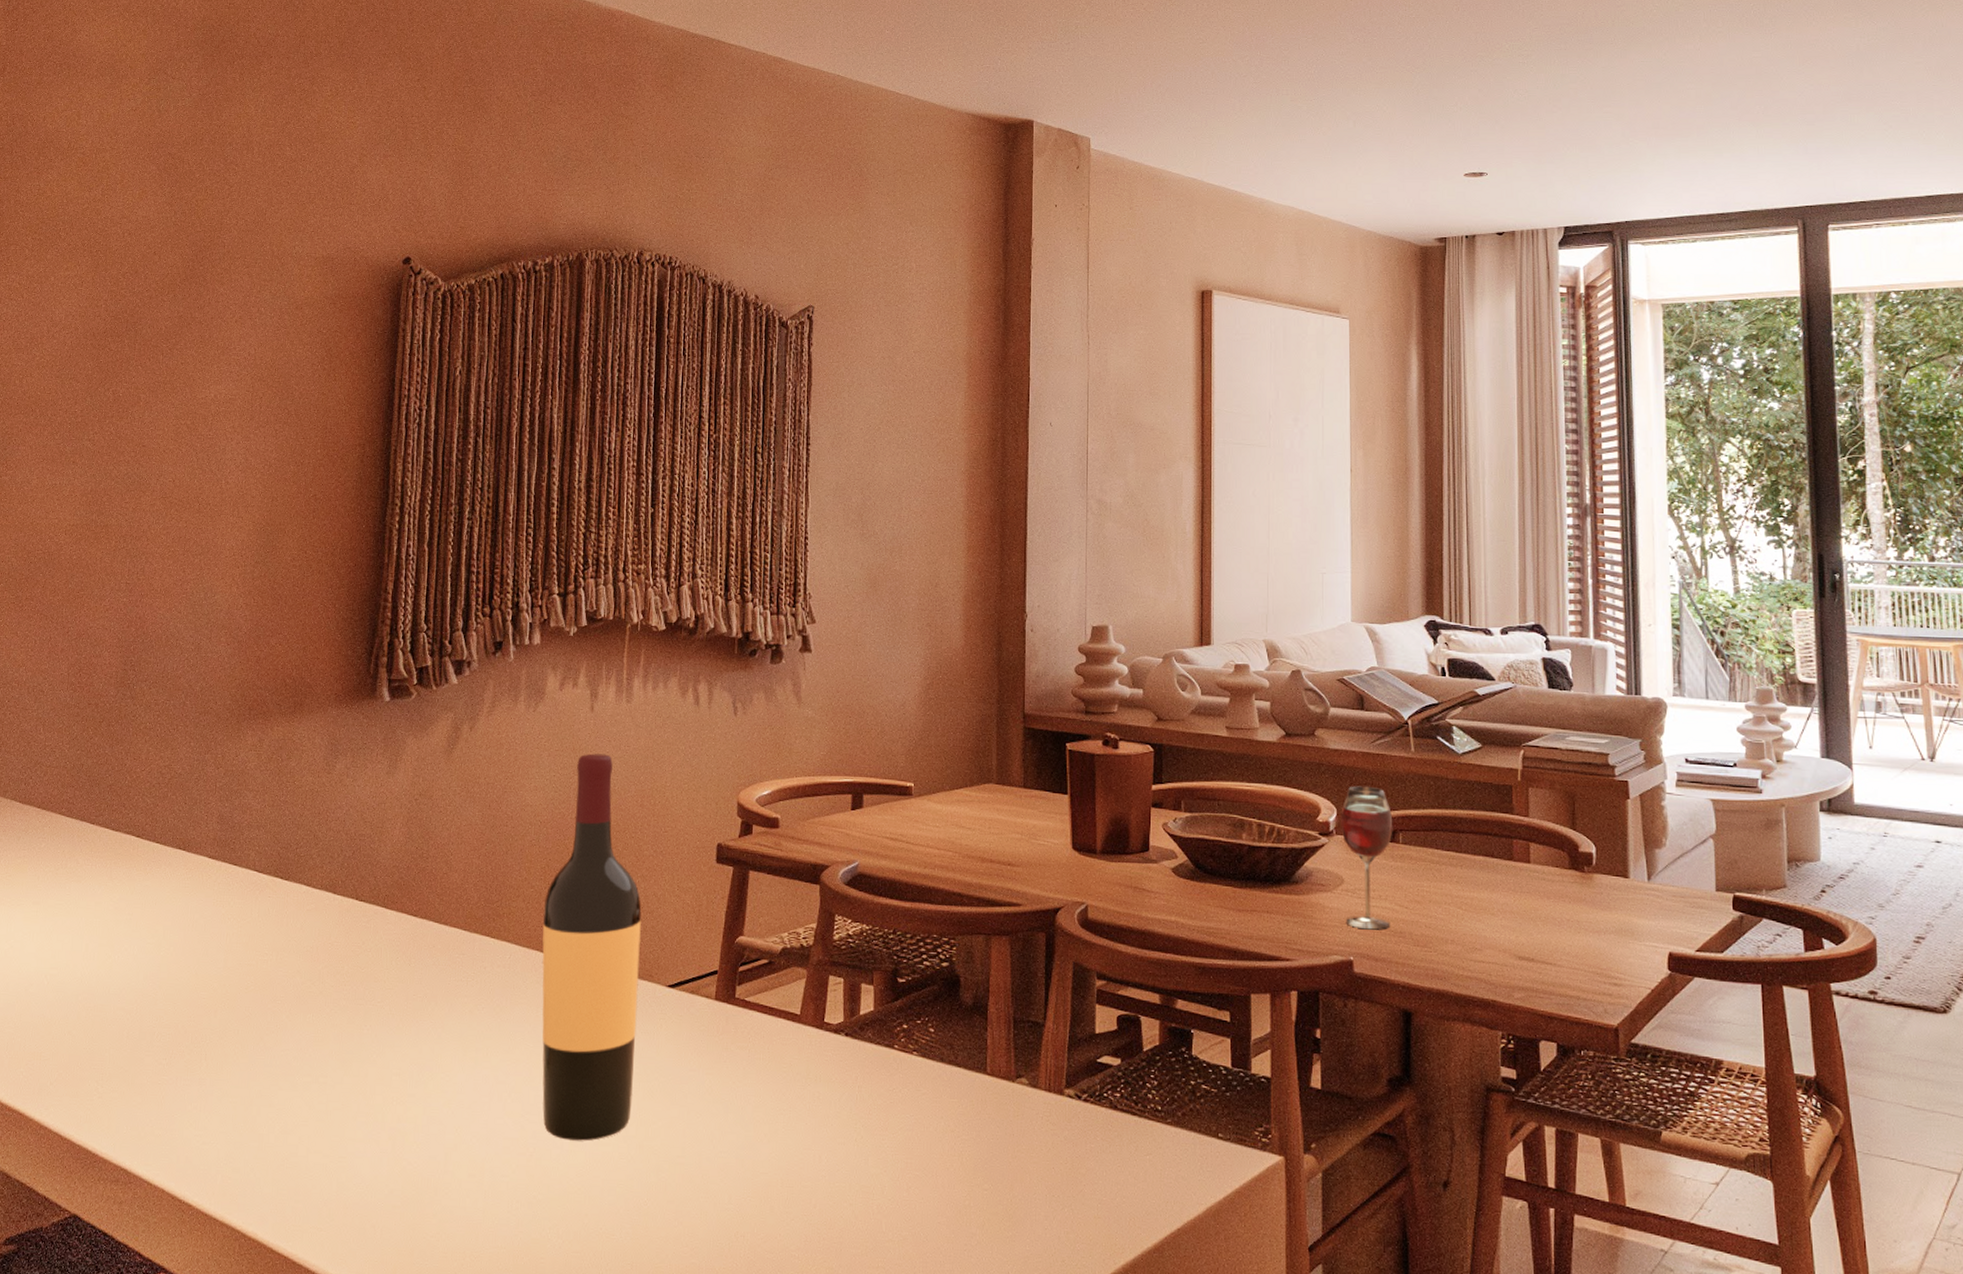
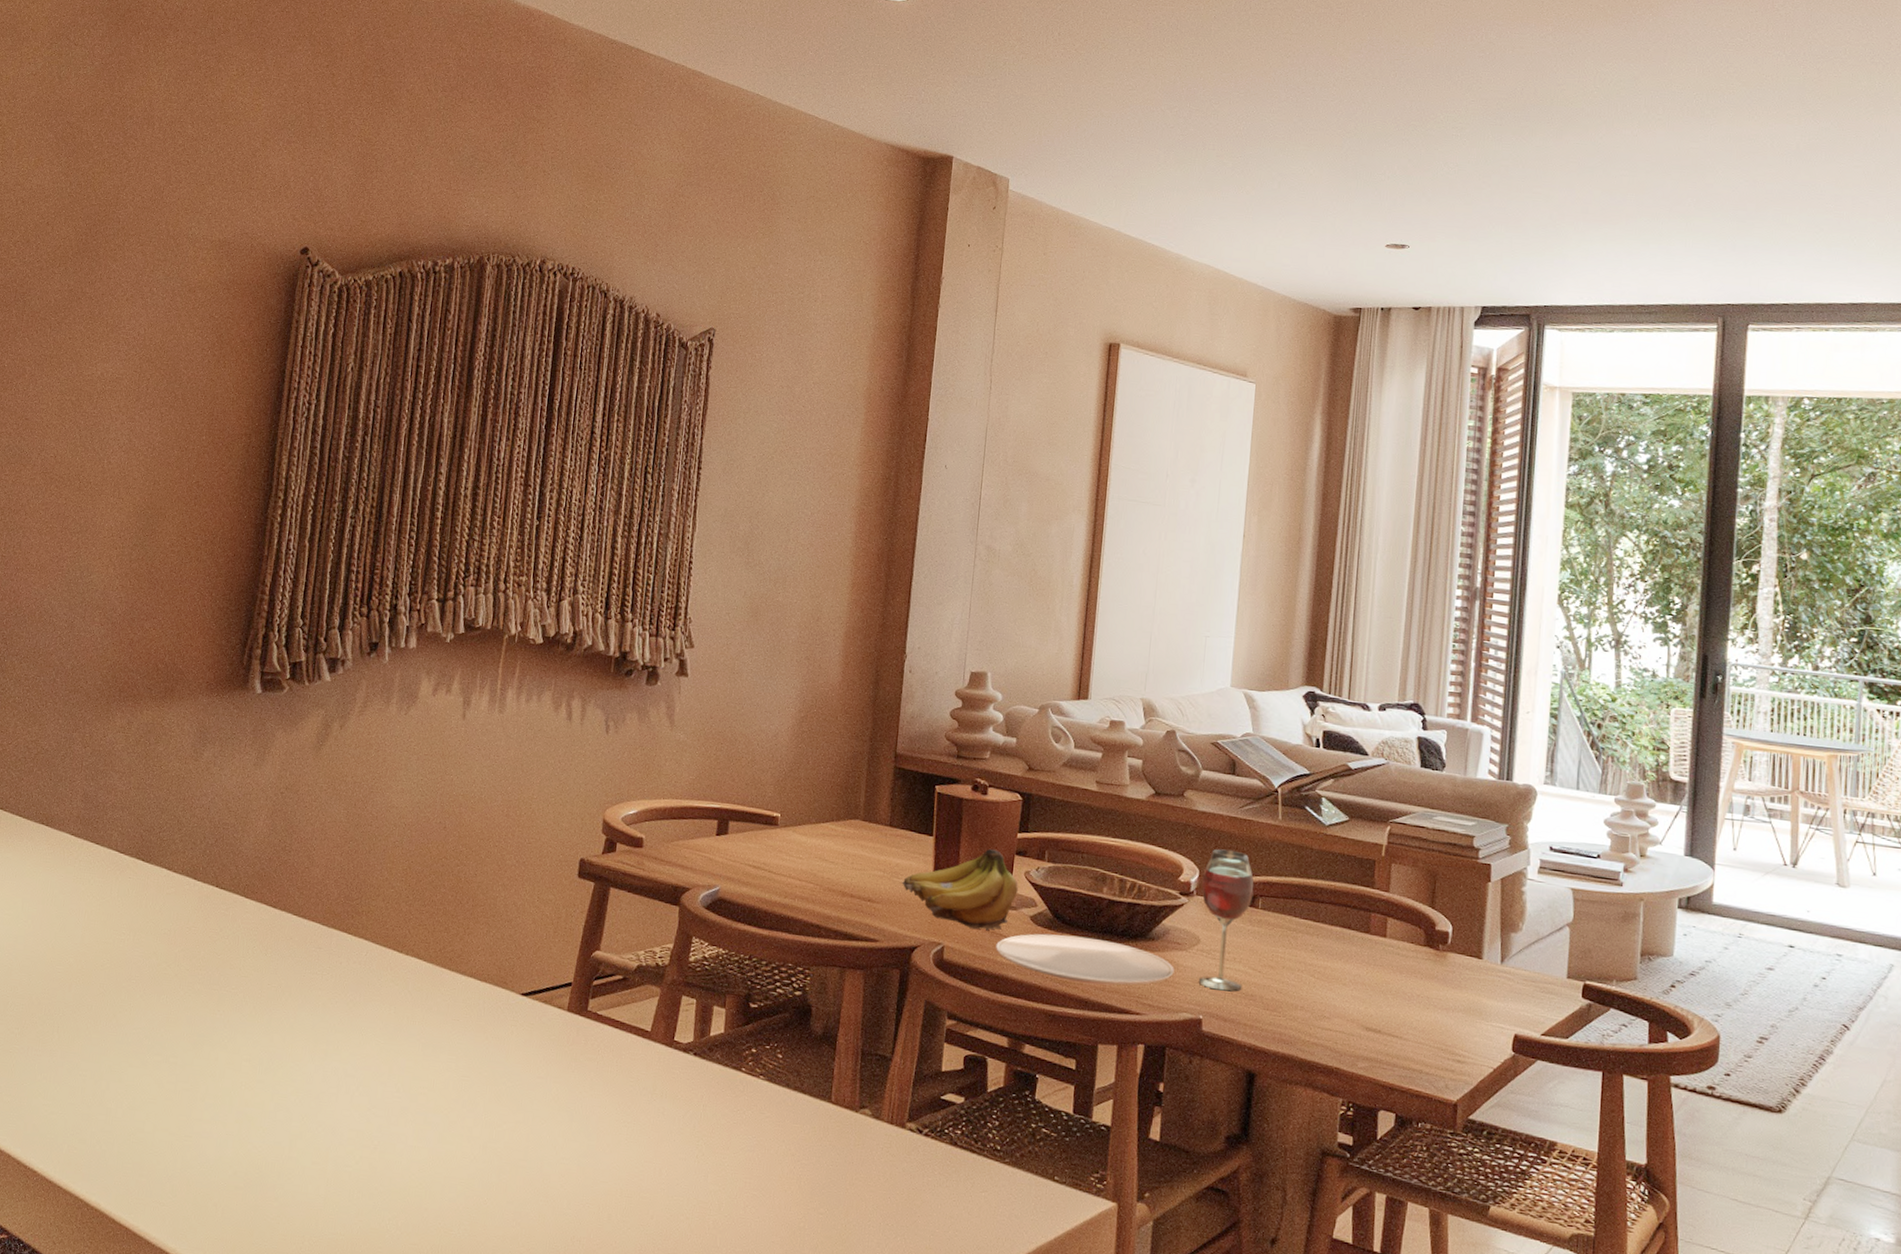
wine bottle: present [542,753,642,1141] -> none [389,760,501,1139]
fruit: none [1040,802,1157,886] -> present [902,848,1018,930]
plate: none [1140,884,1321,934] -> present [996,933,1174,986]

